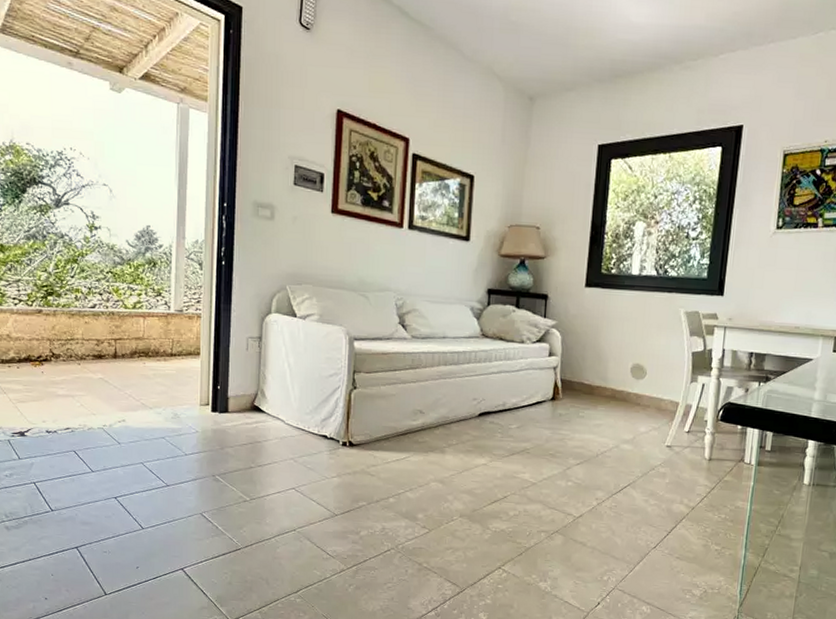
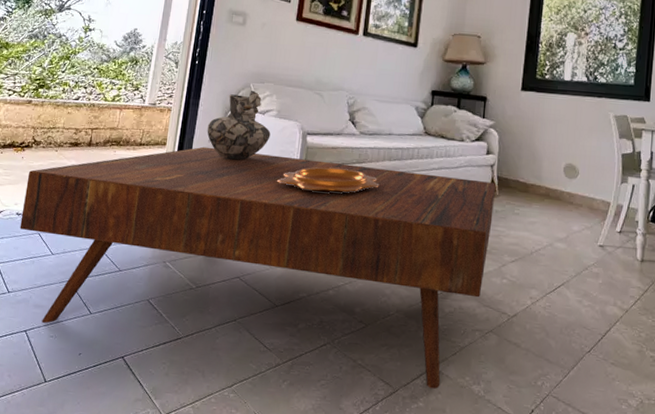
coffee table: none [51,355,559,587] -> present [19,146,496,389]
vase: none [243,293,314,369] -> present [207,90,271,161]
decorative bowl: none [326,374,436,402] -> present [277,167,380,194]

